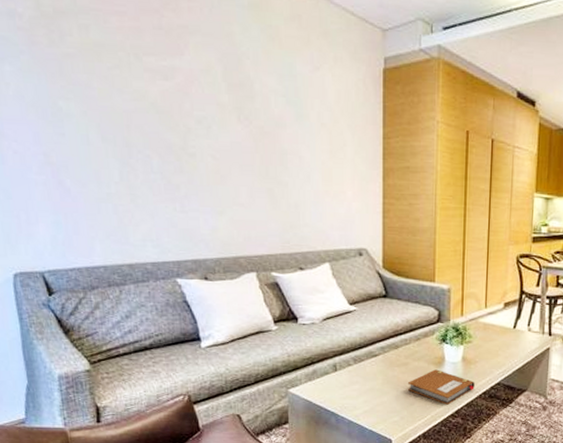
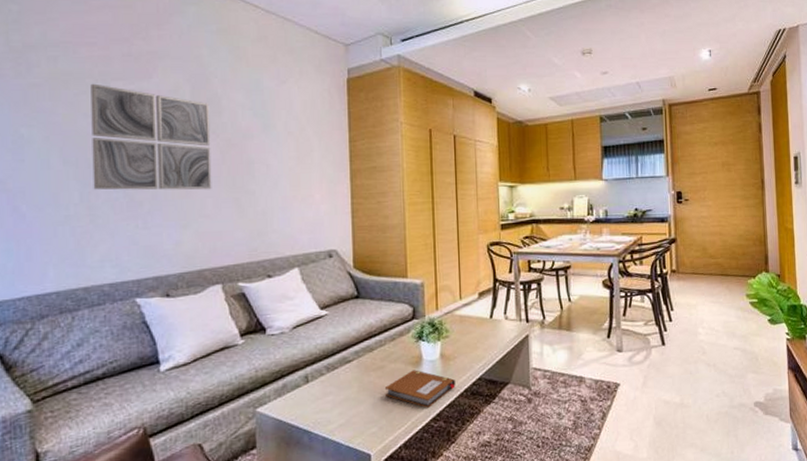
wall art: none [123,57,246,179] -> present [90,83,212,190]

